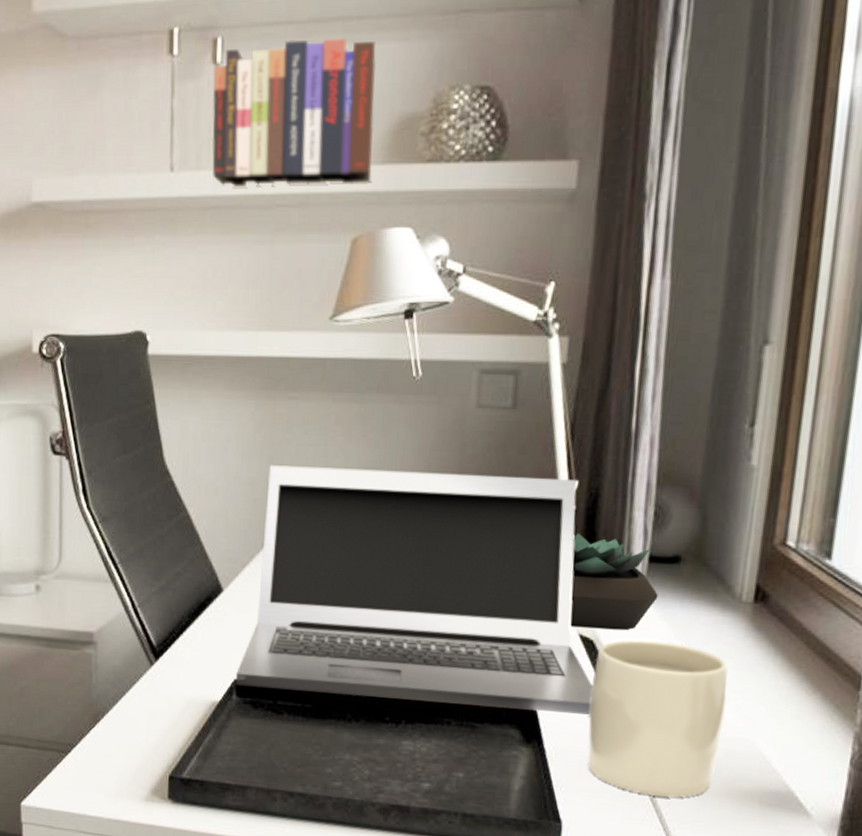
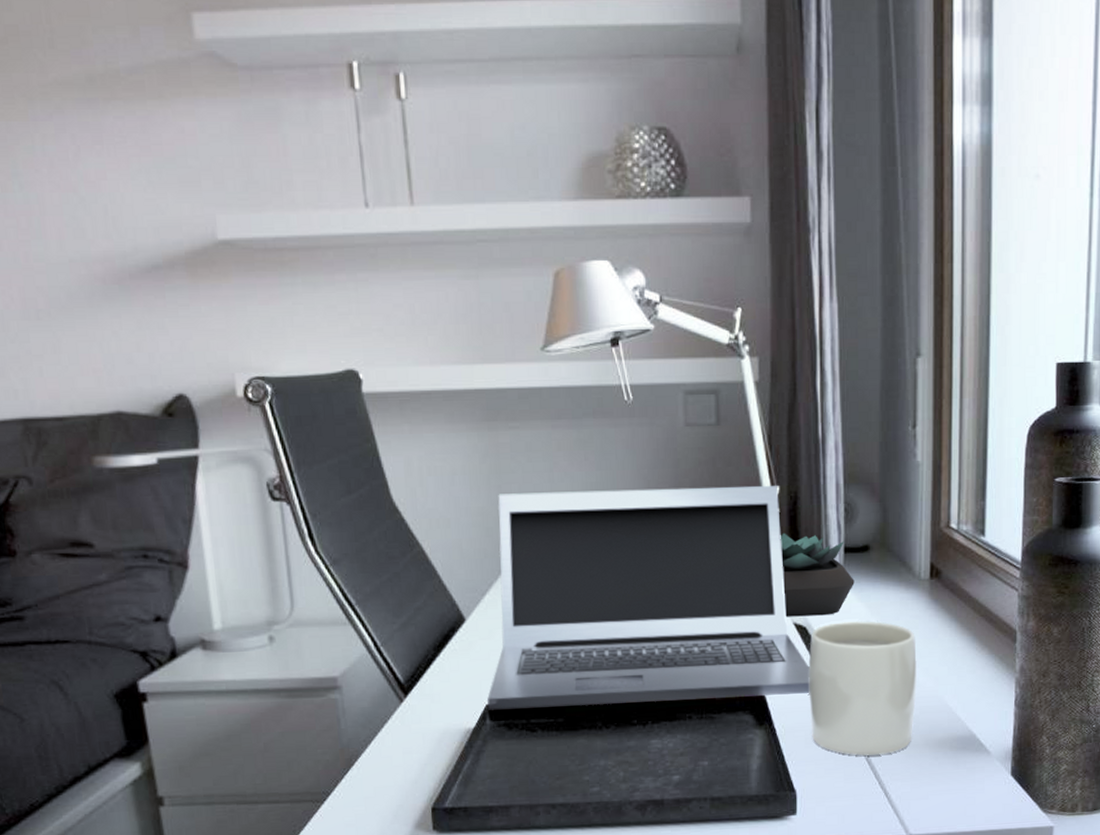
books: present [212,38,377,188] -> none [398,77,567,223]

